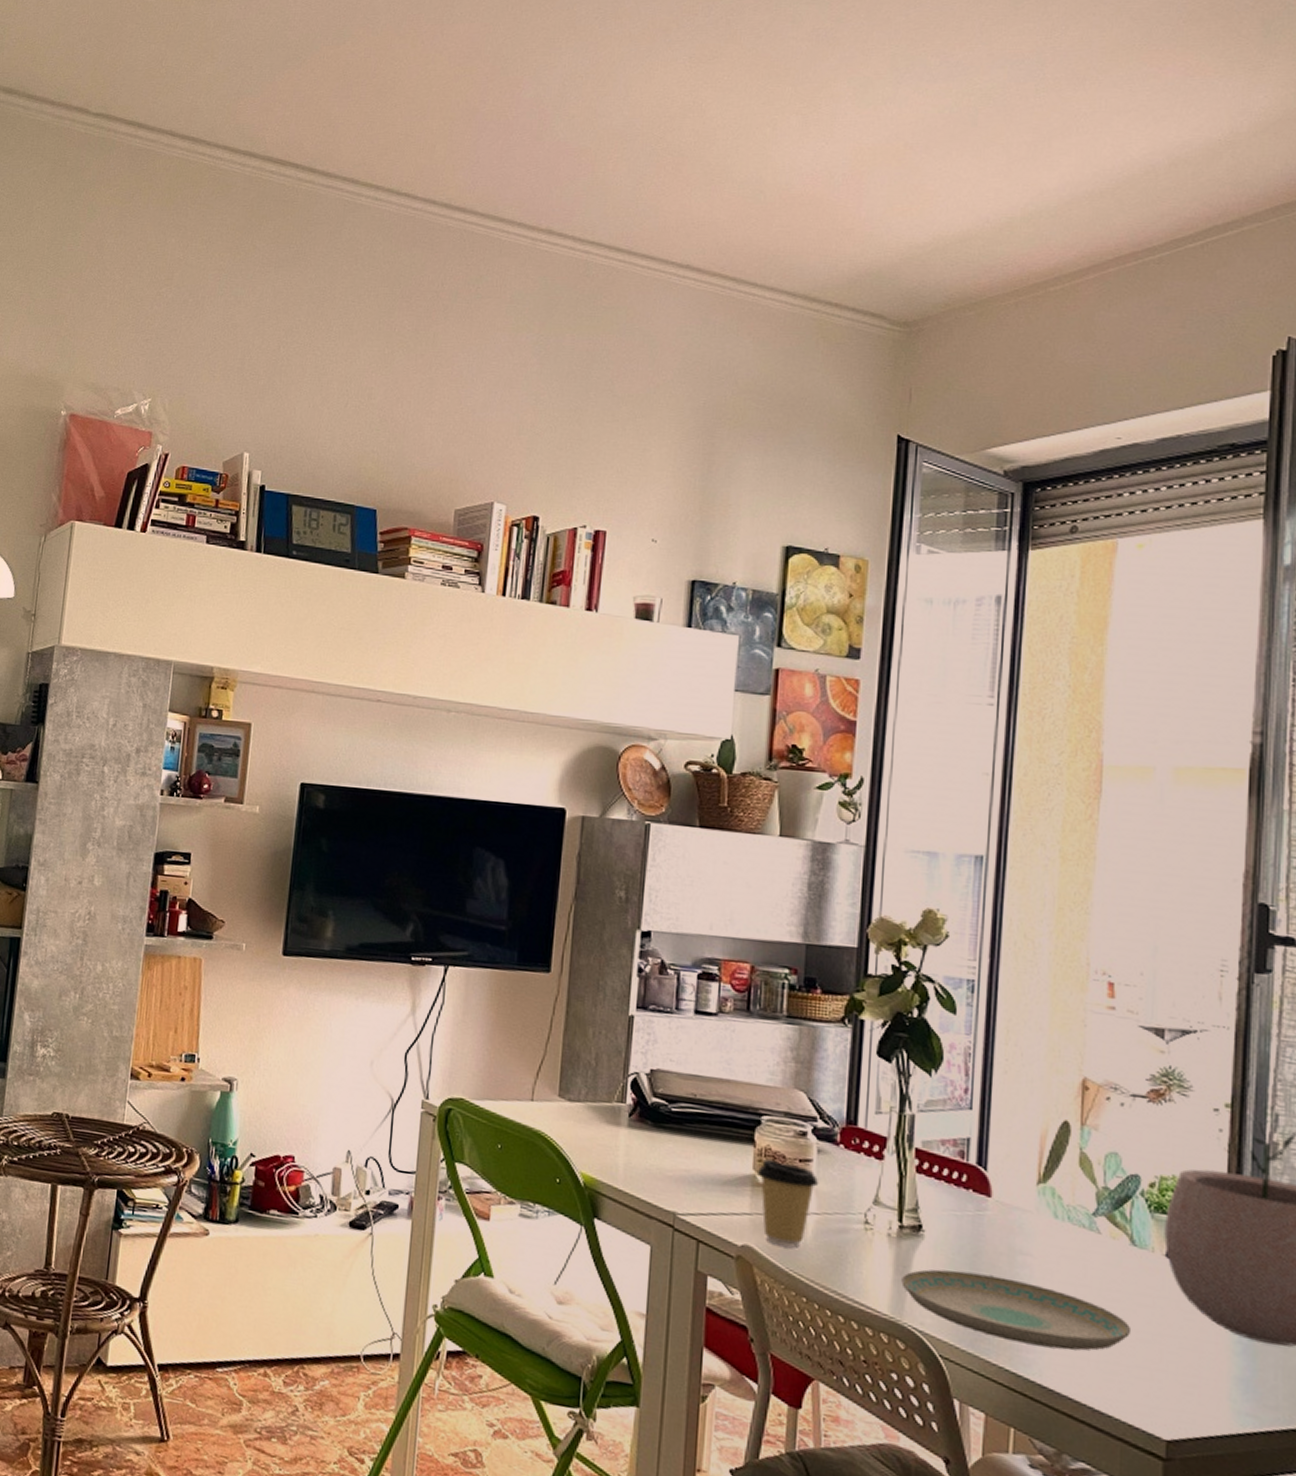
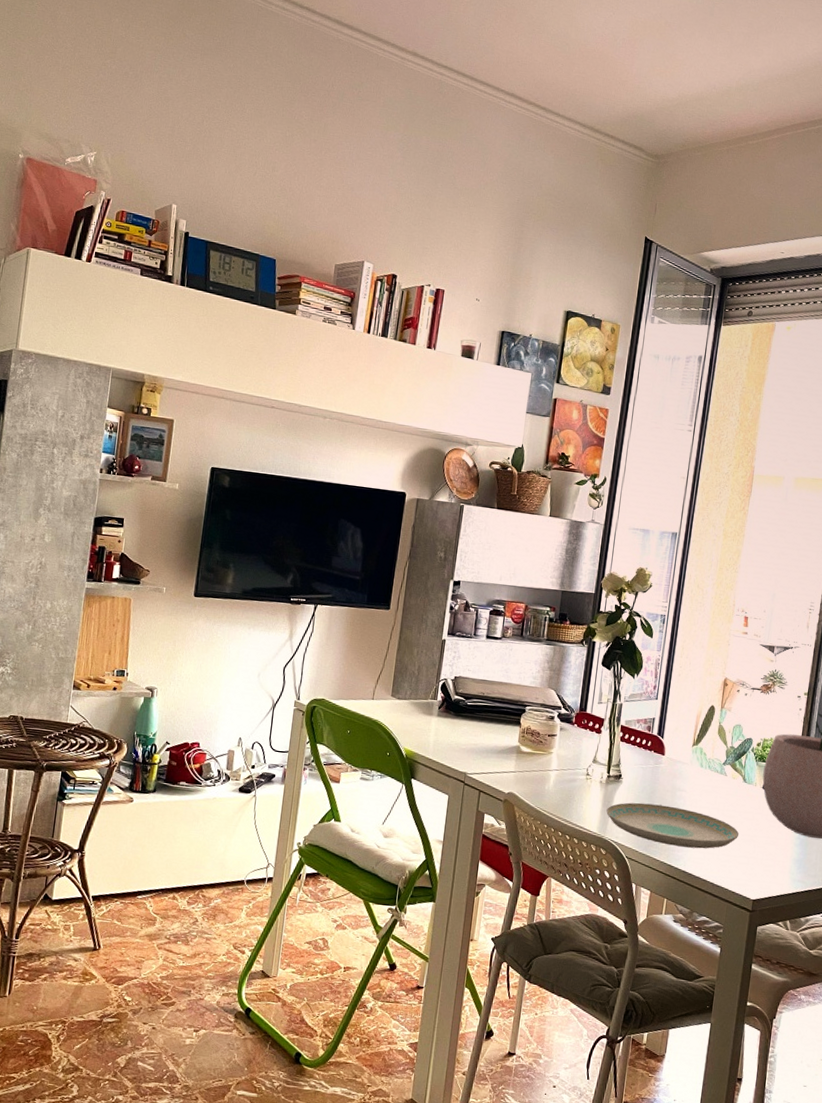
coffee cup: present [756,1158,819,1248] -> none [520,735,560,793]

